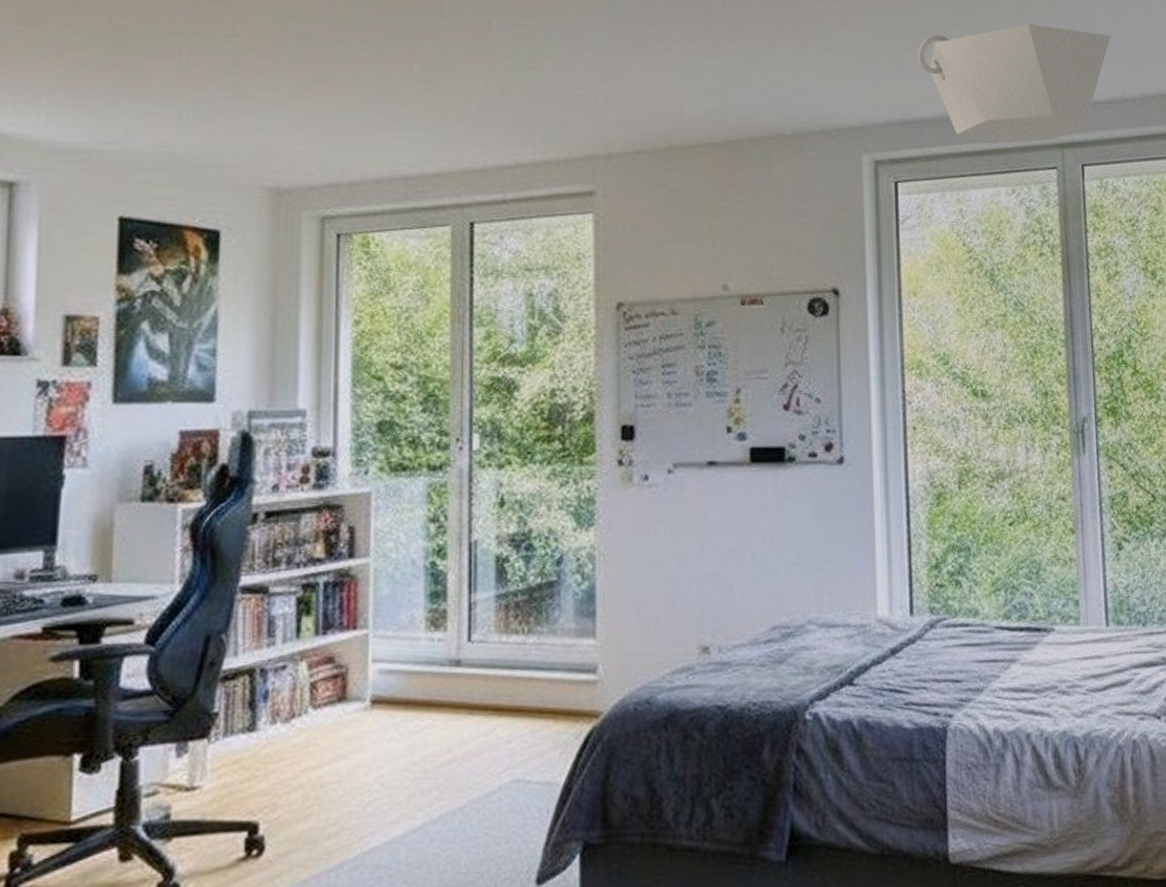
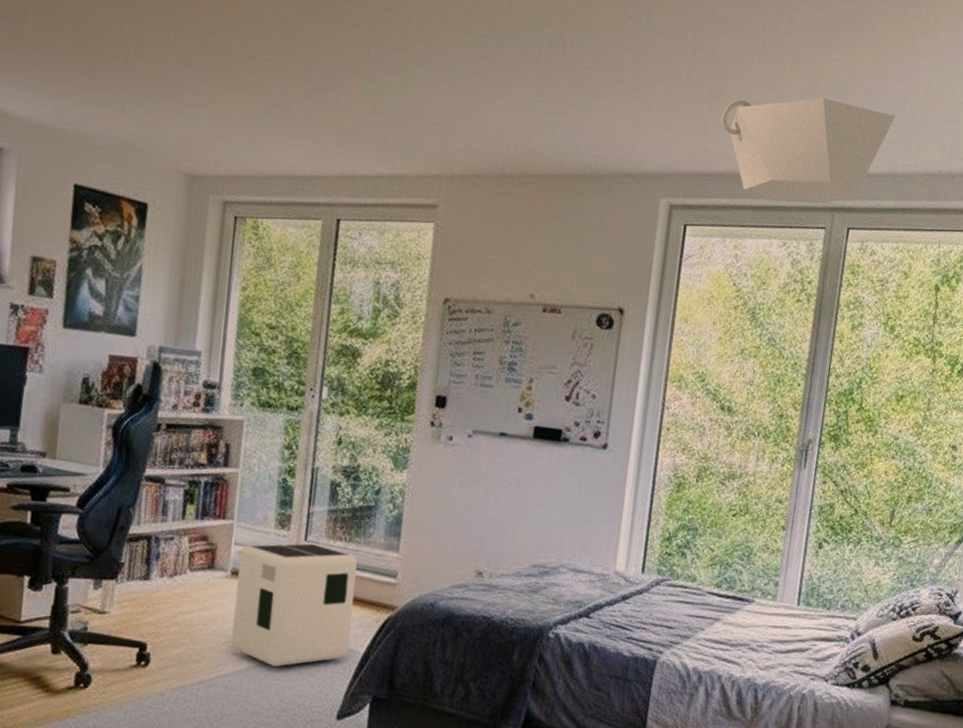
air purifier: none [379,643,543,826] -> present [231,543,358,668]

